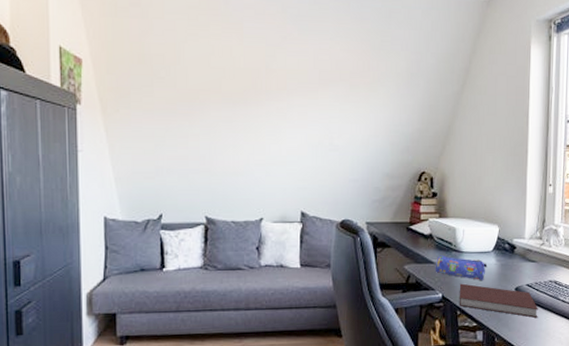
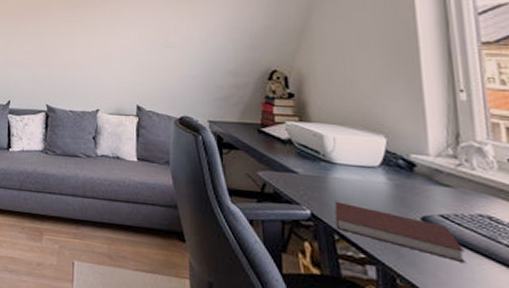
pencil case: present [435,255,488,281] -> none [298,165,374,203]

